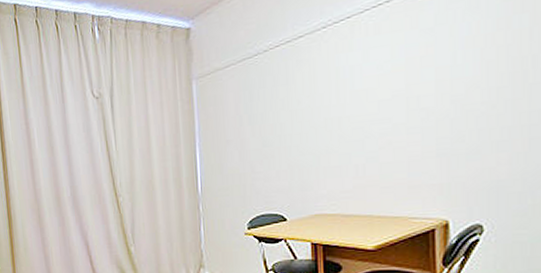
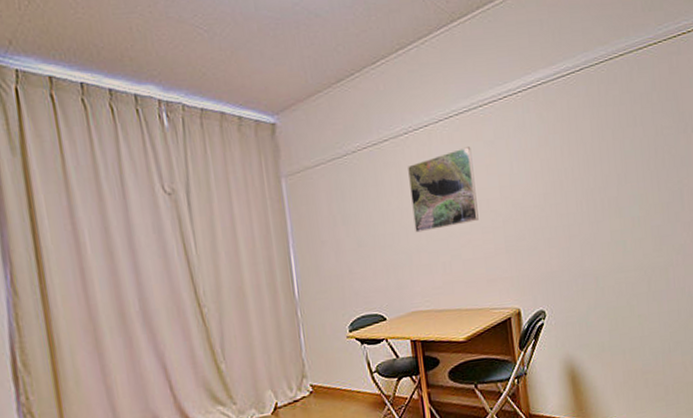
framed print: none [323,37,404,133] -> present [408,147,479,233]

